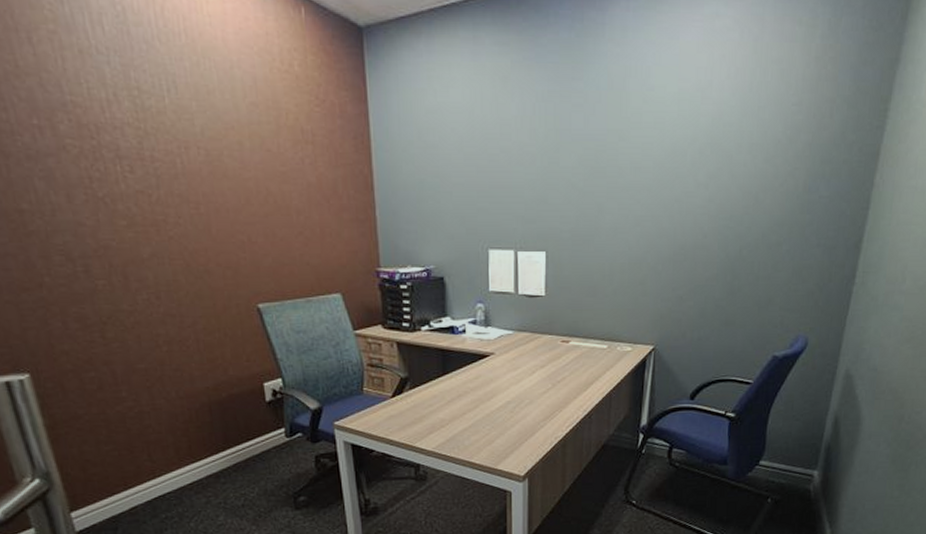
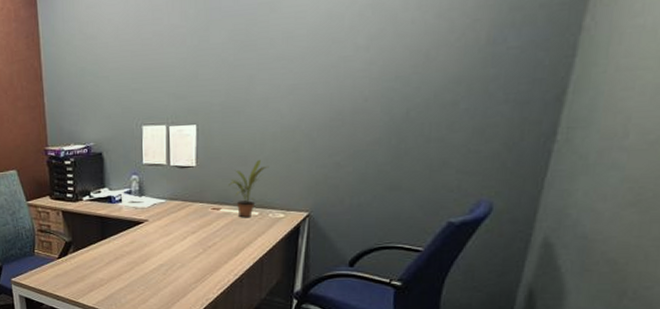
potted plant: none [578,290,618,351] -> present [229,159,269,218]

